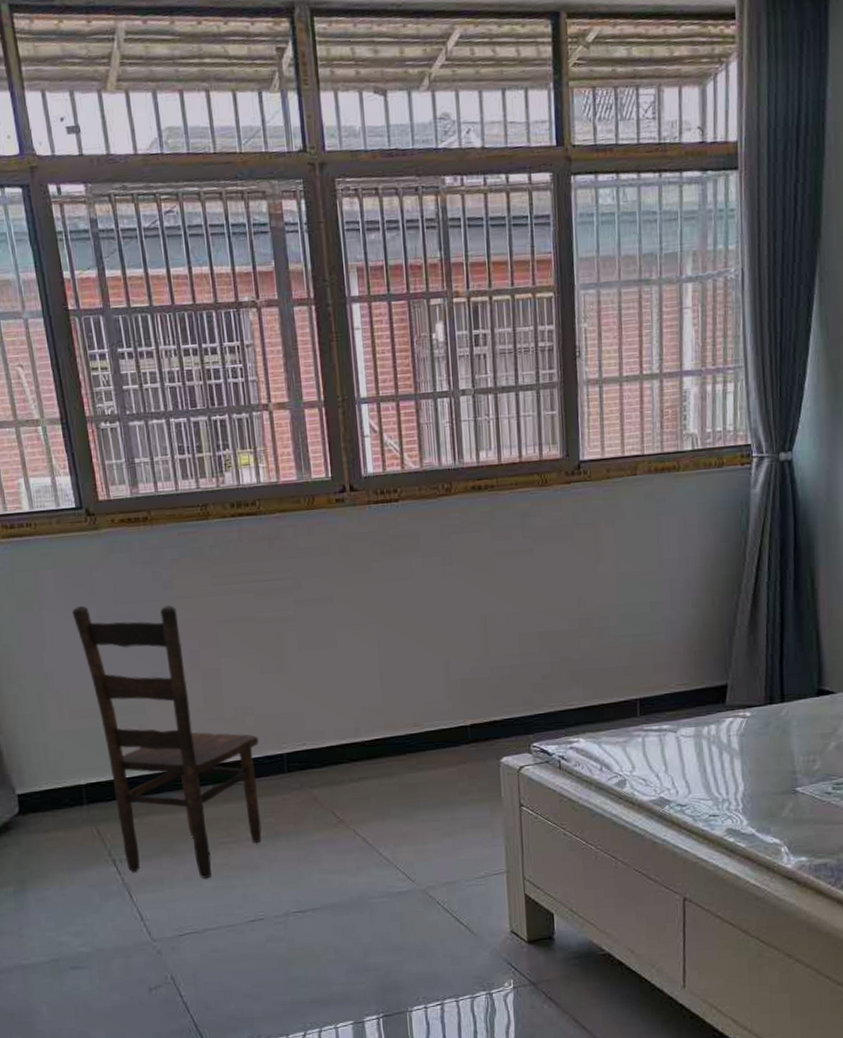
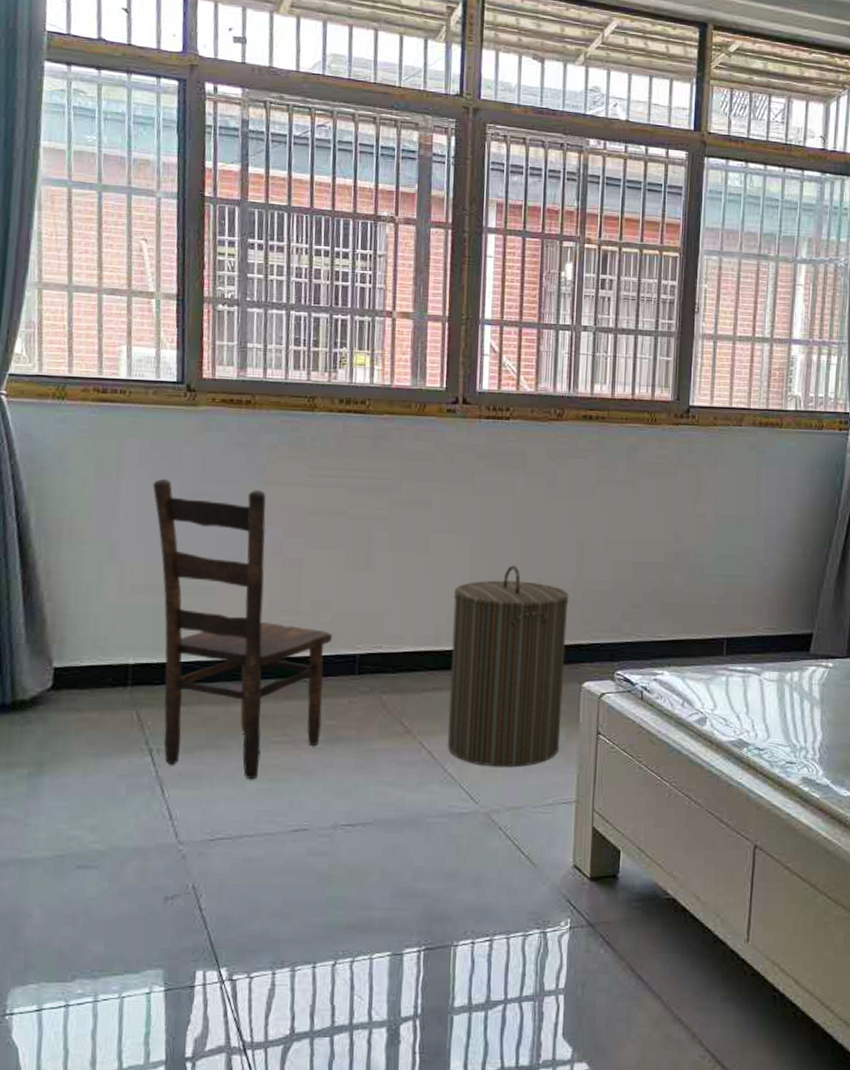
laundry hamper: none [366,650,485,847] -> present [447,565,569,767]

